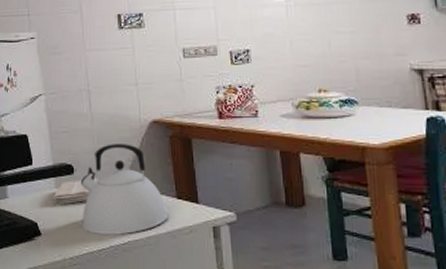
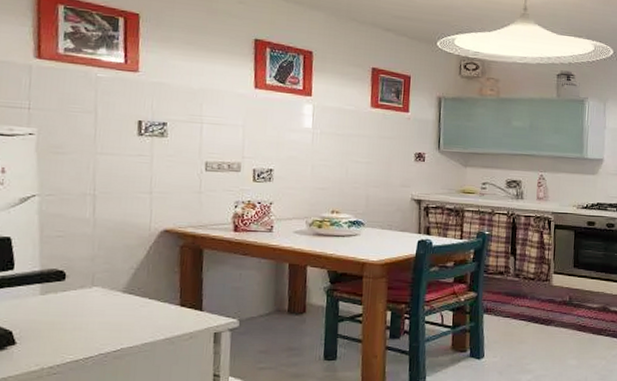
washcloth: present [53,178,98,205] -> none [36,285,94,313]
kettle: present [80,144,168,235] -> none [68,251,169,342]

